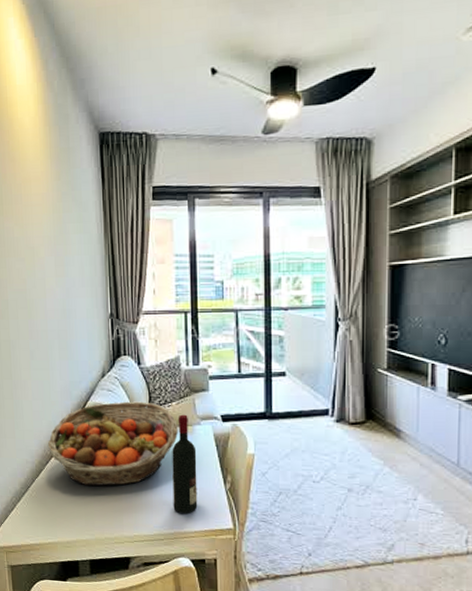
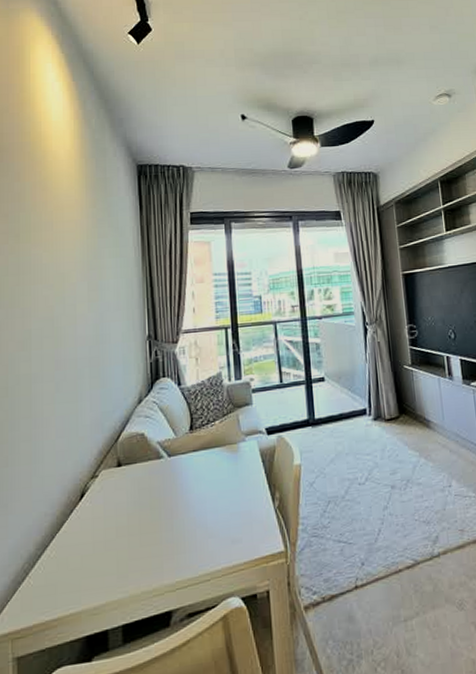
fruit basket: present [47,401,178,487] -> none [72,424,222,532]
wine bottle: present [172,414,198,513] -> none [216,432,246,544]

